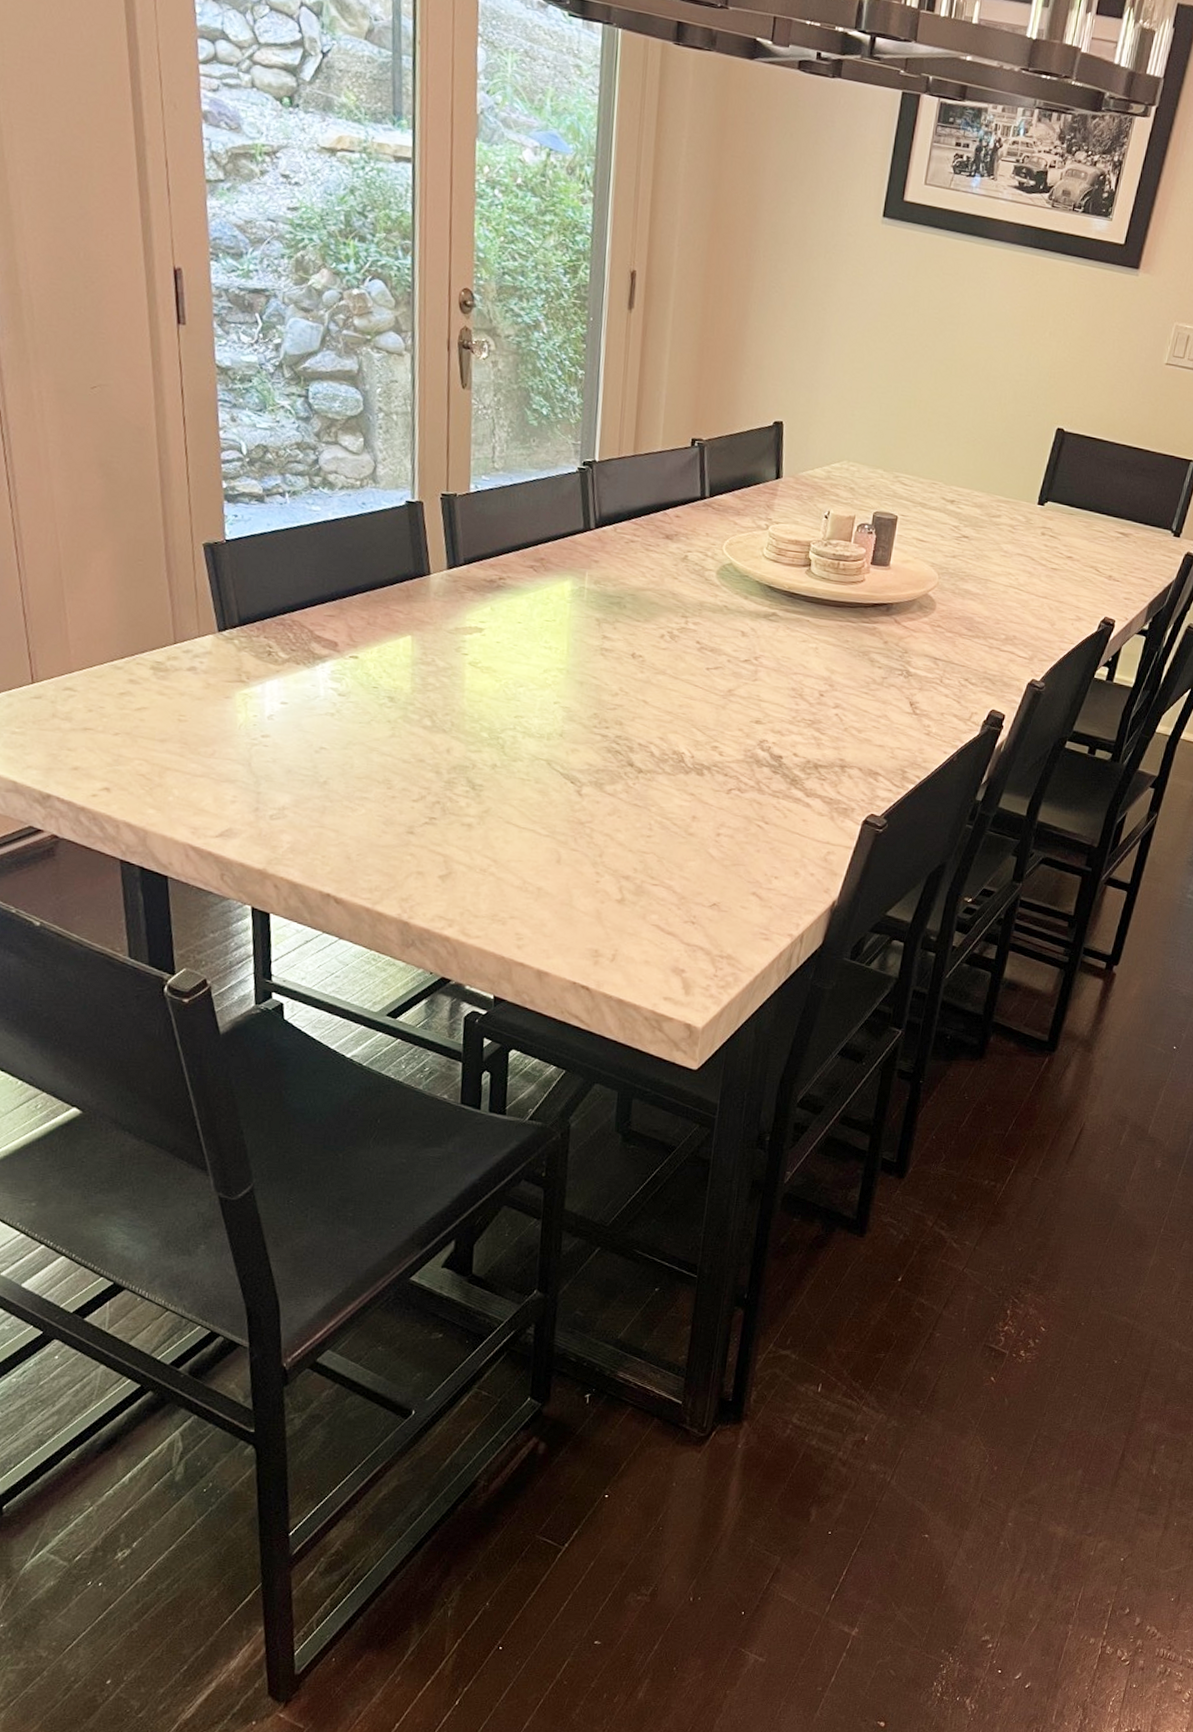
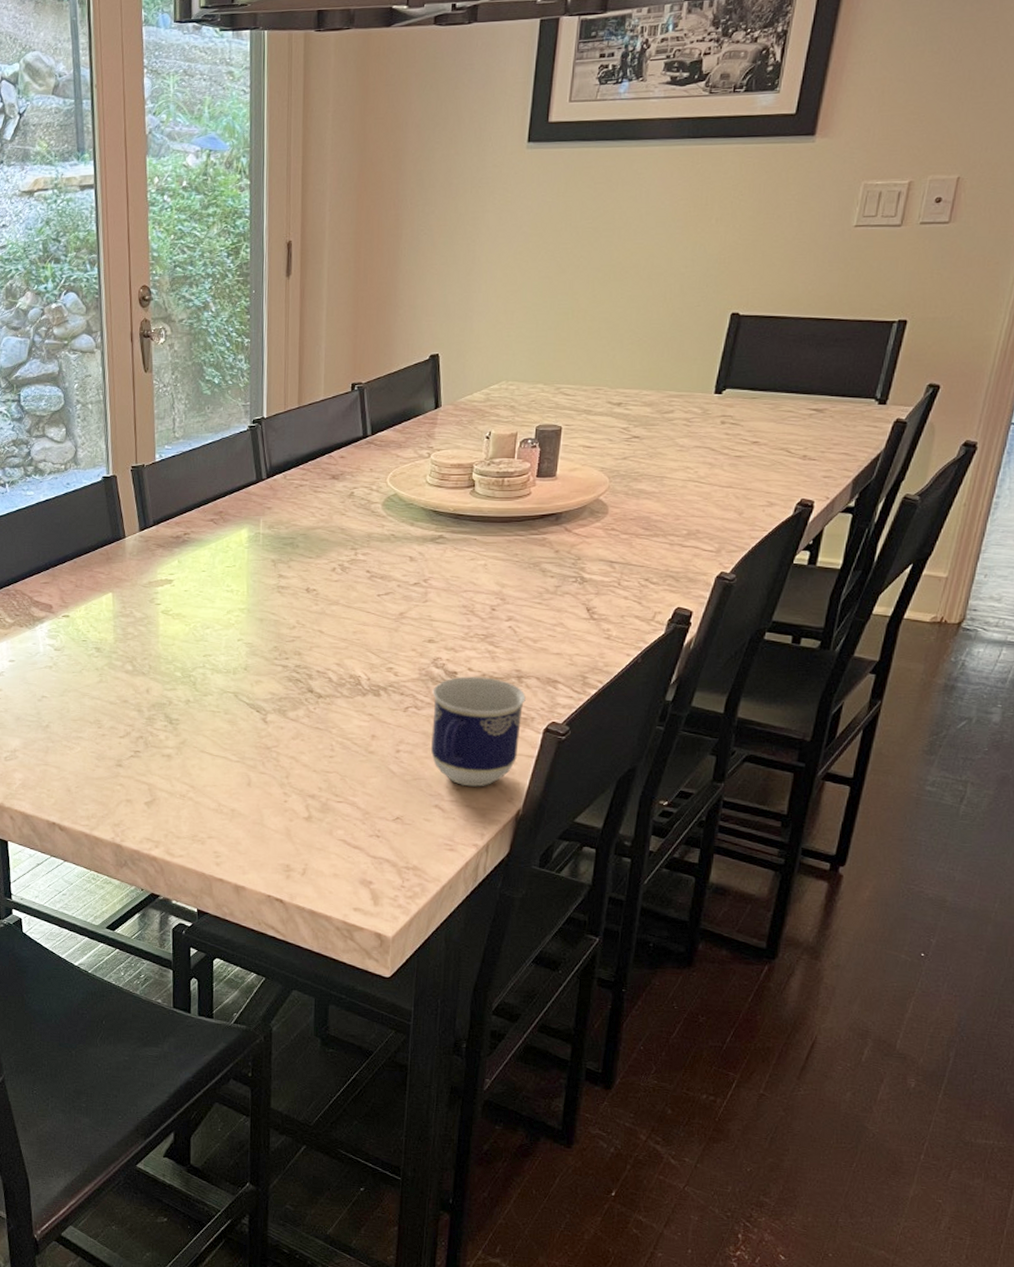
cup: none [752,761,848,876] -> present [431,676,526,787]

